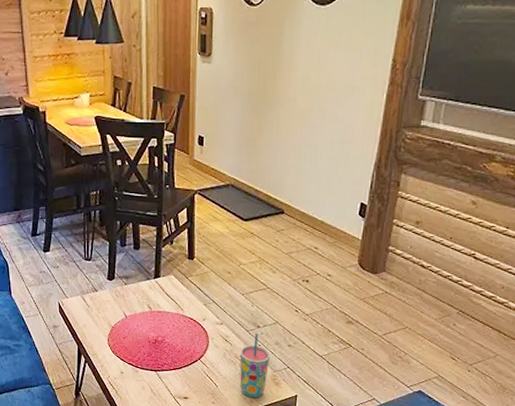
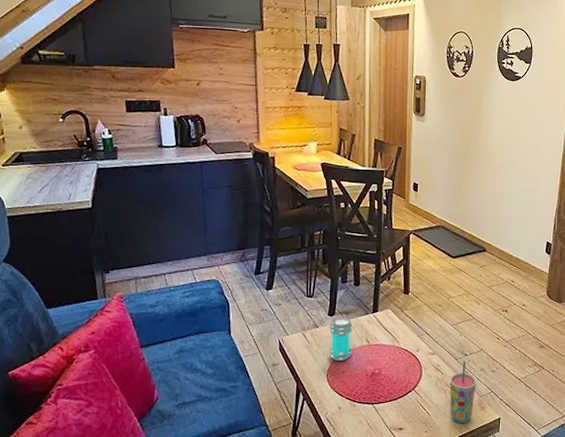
jar: none [109,281,133,326] -> present [330,316,353,361]

